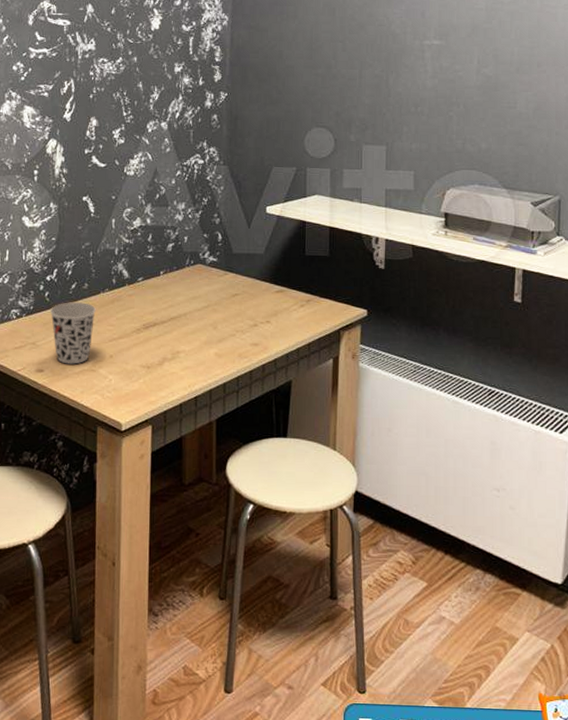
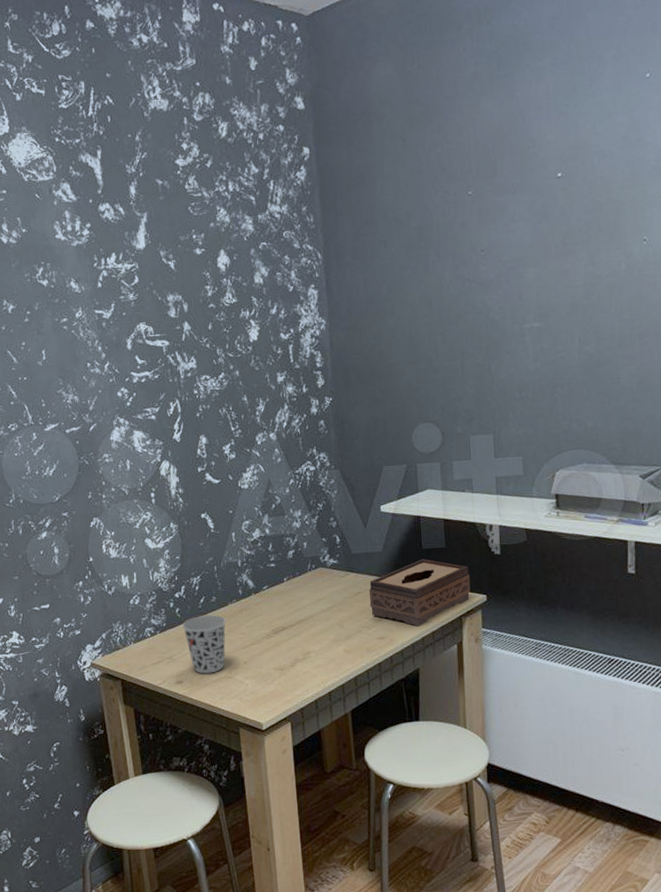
tissue box: none [246,266,351,336] -> present [369,559,471,626]

